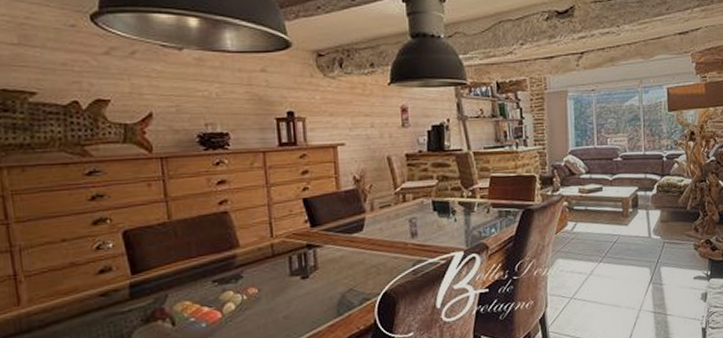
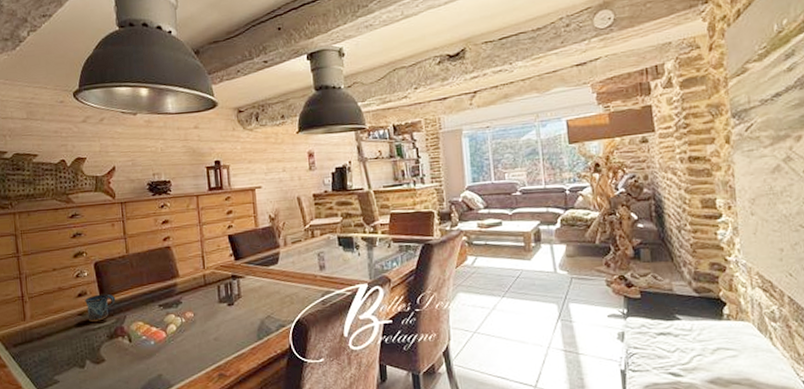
mug: none [108,268,154,303] -> present [84,293,116,322]

